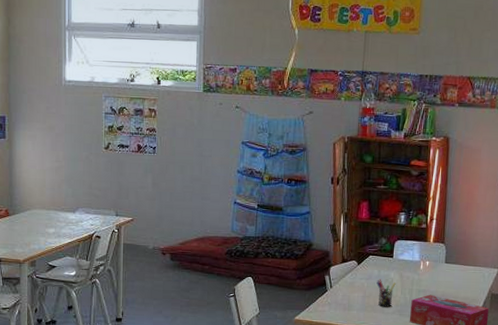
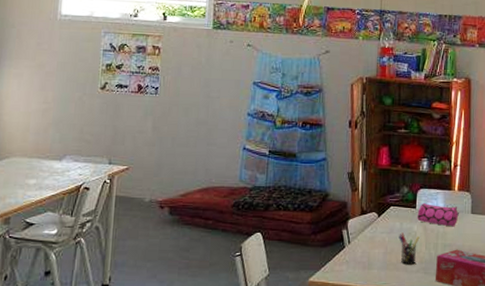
pencil case: none [394,253,434,275] -> present [417,203,459,227]

